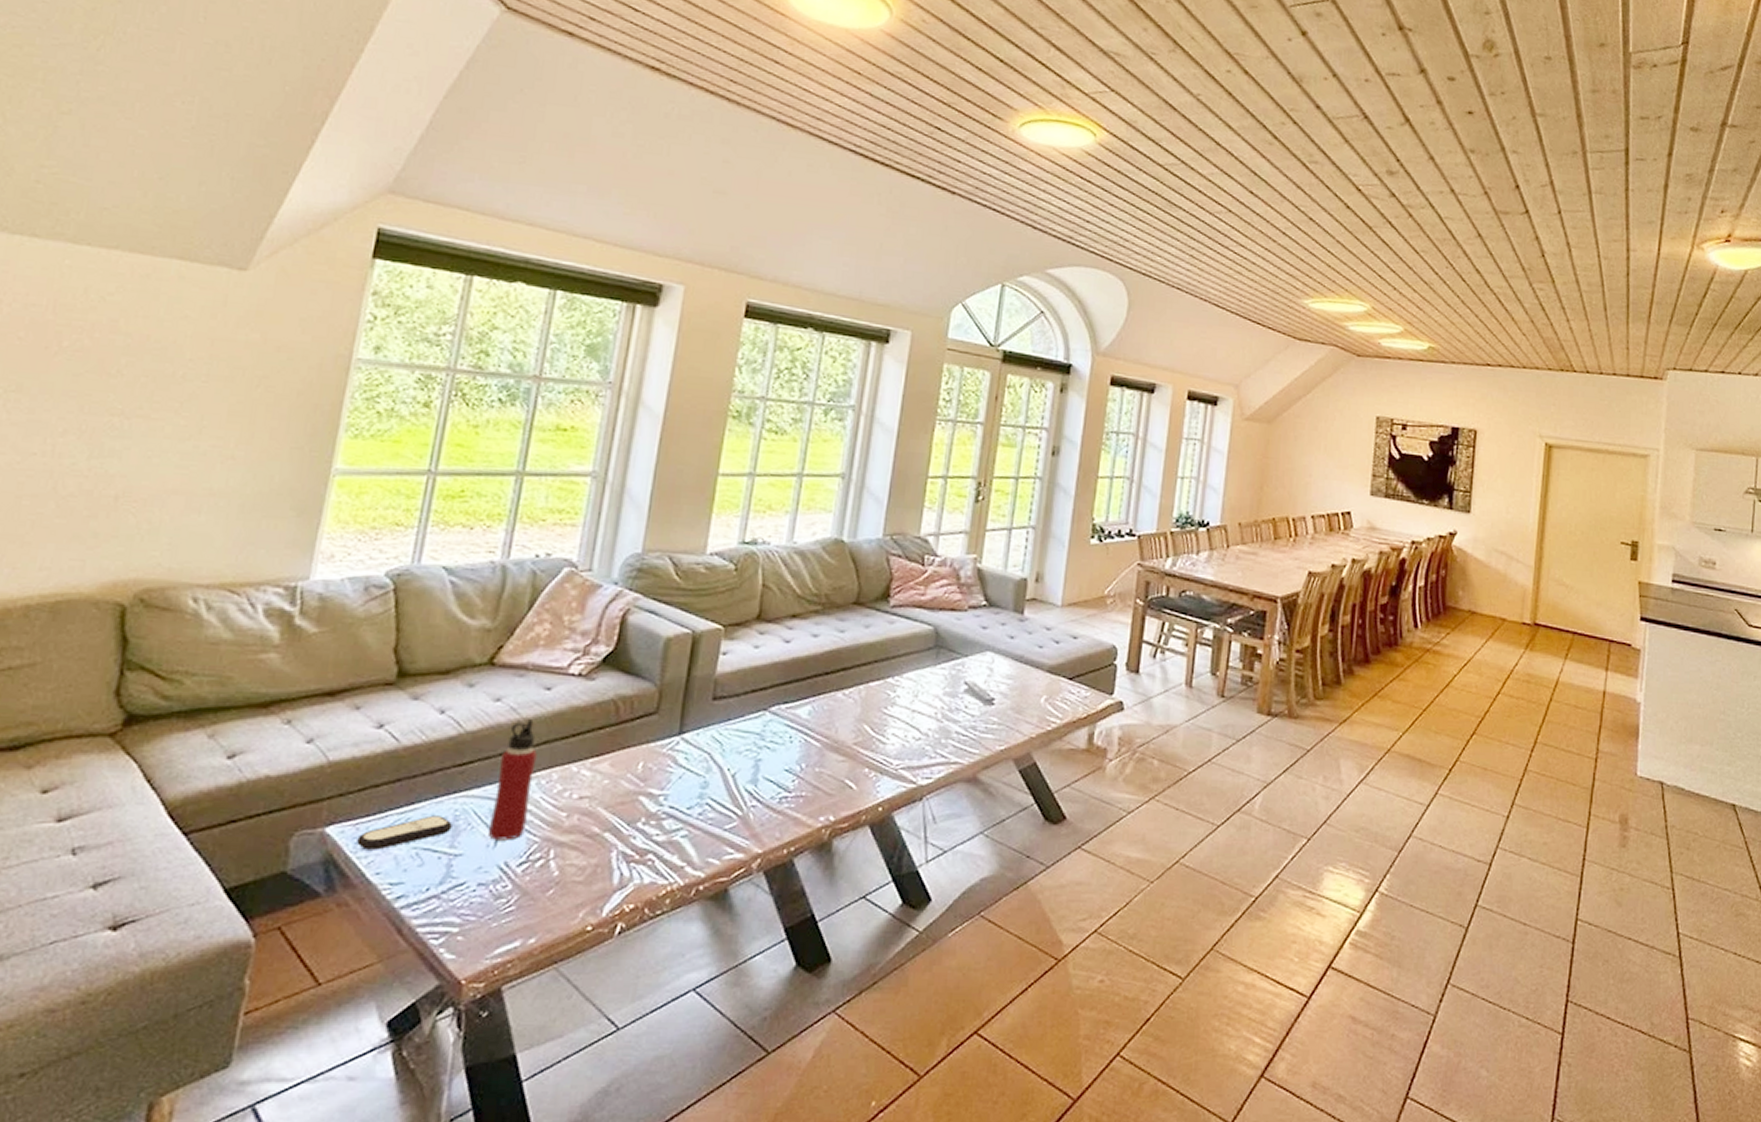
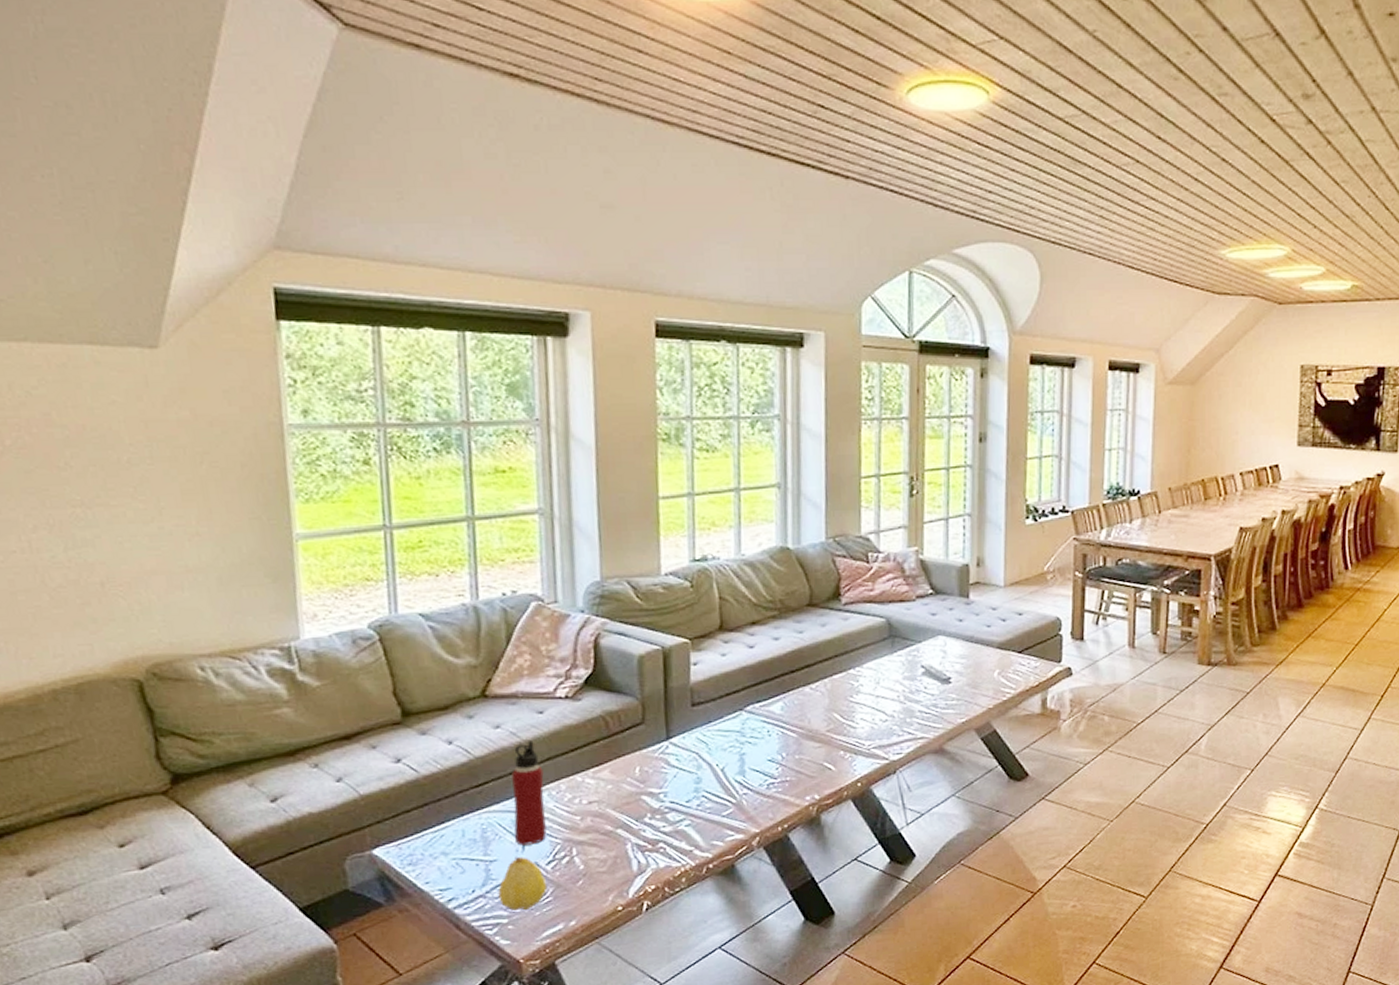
remote control: present [357,815,452,850] -> none [402,830,482,865]
fruit: none [454,852,513,920] -> present [498,856,548,911]

